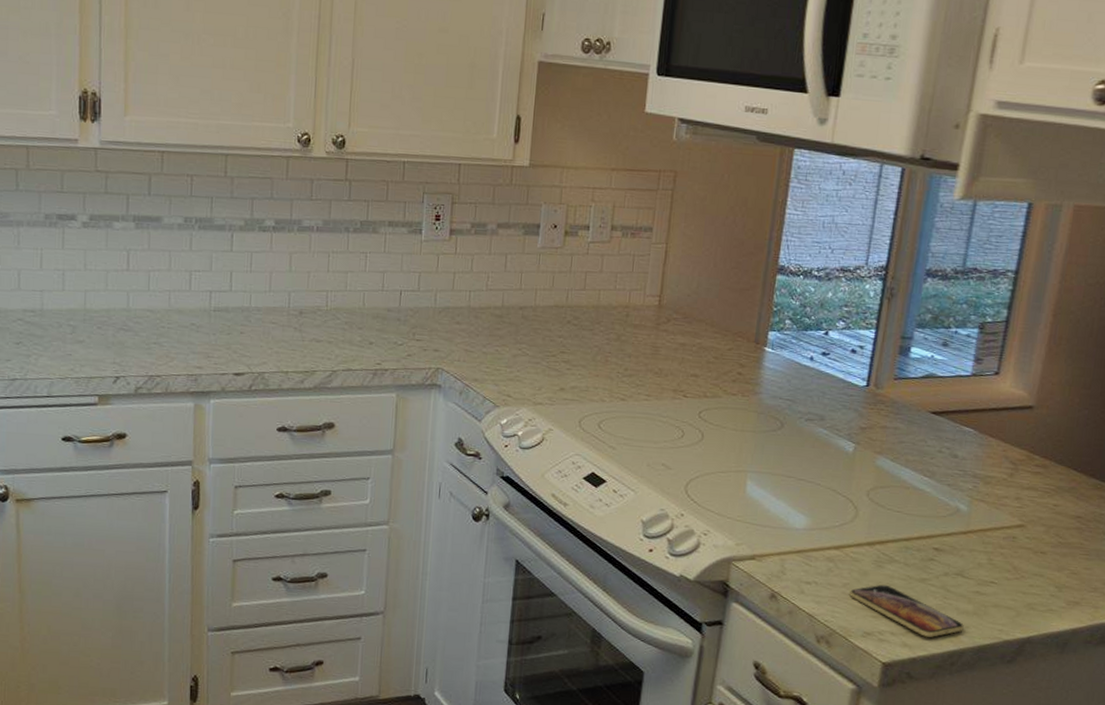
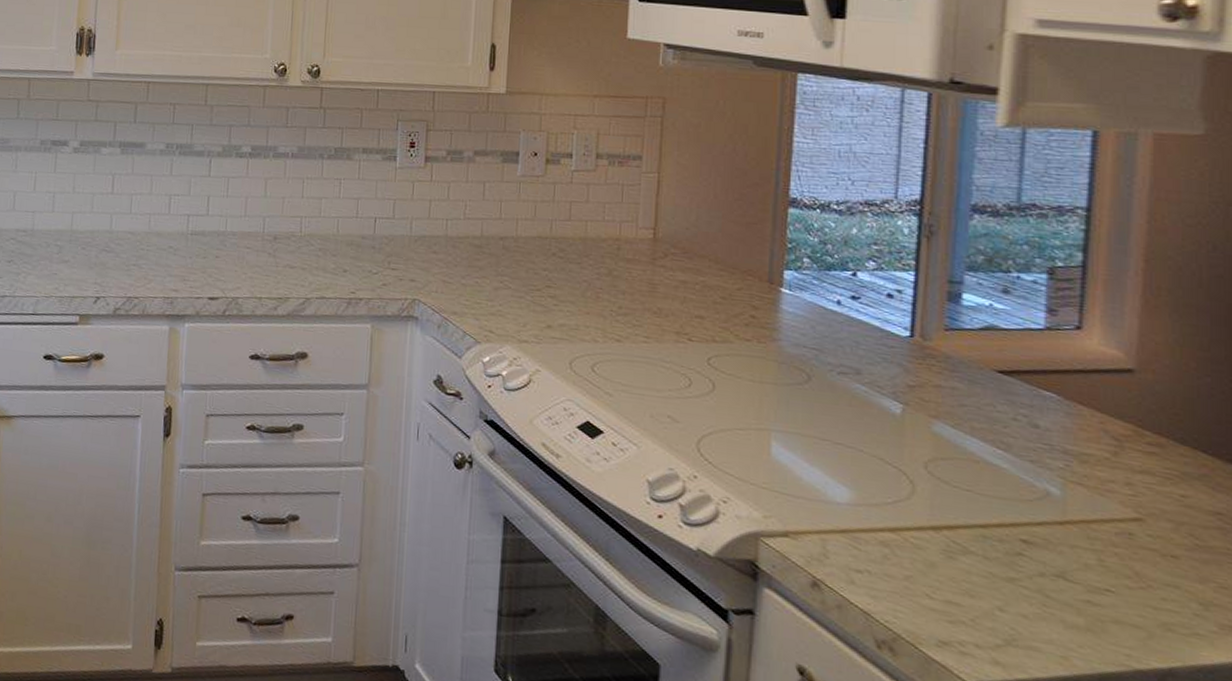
smartphone: present [849,584,964,637] -> none [914,580,1075,656]

